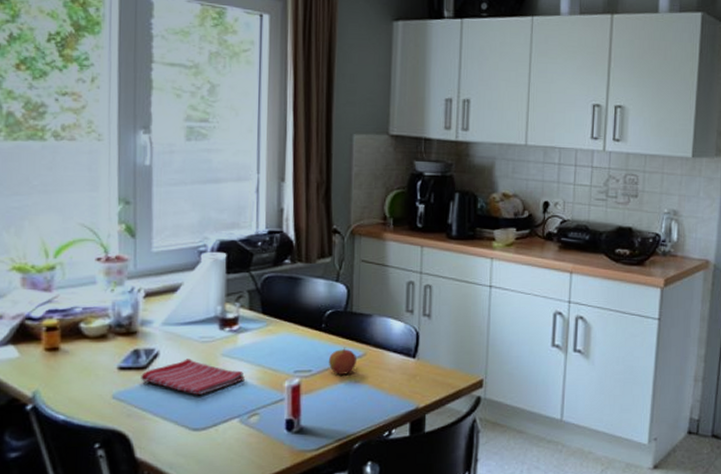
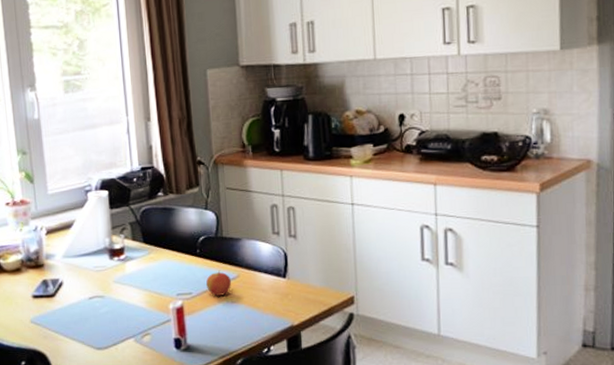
dish towel: present [141,359,245,394] -> none [51,286,135,318]

